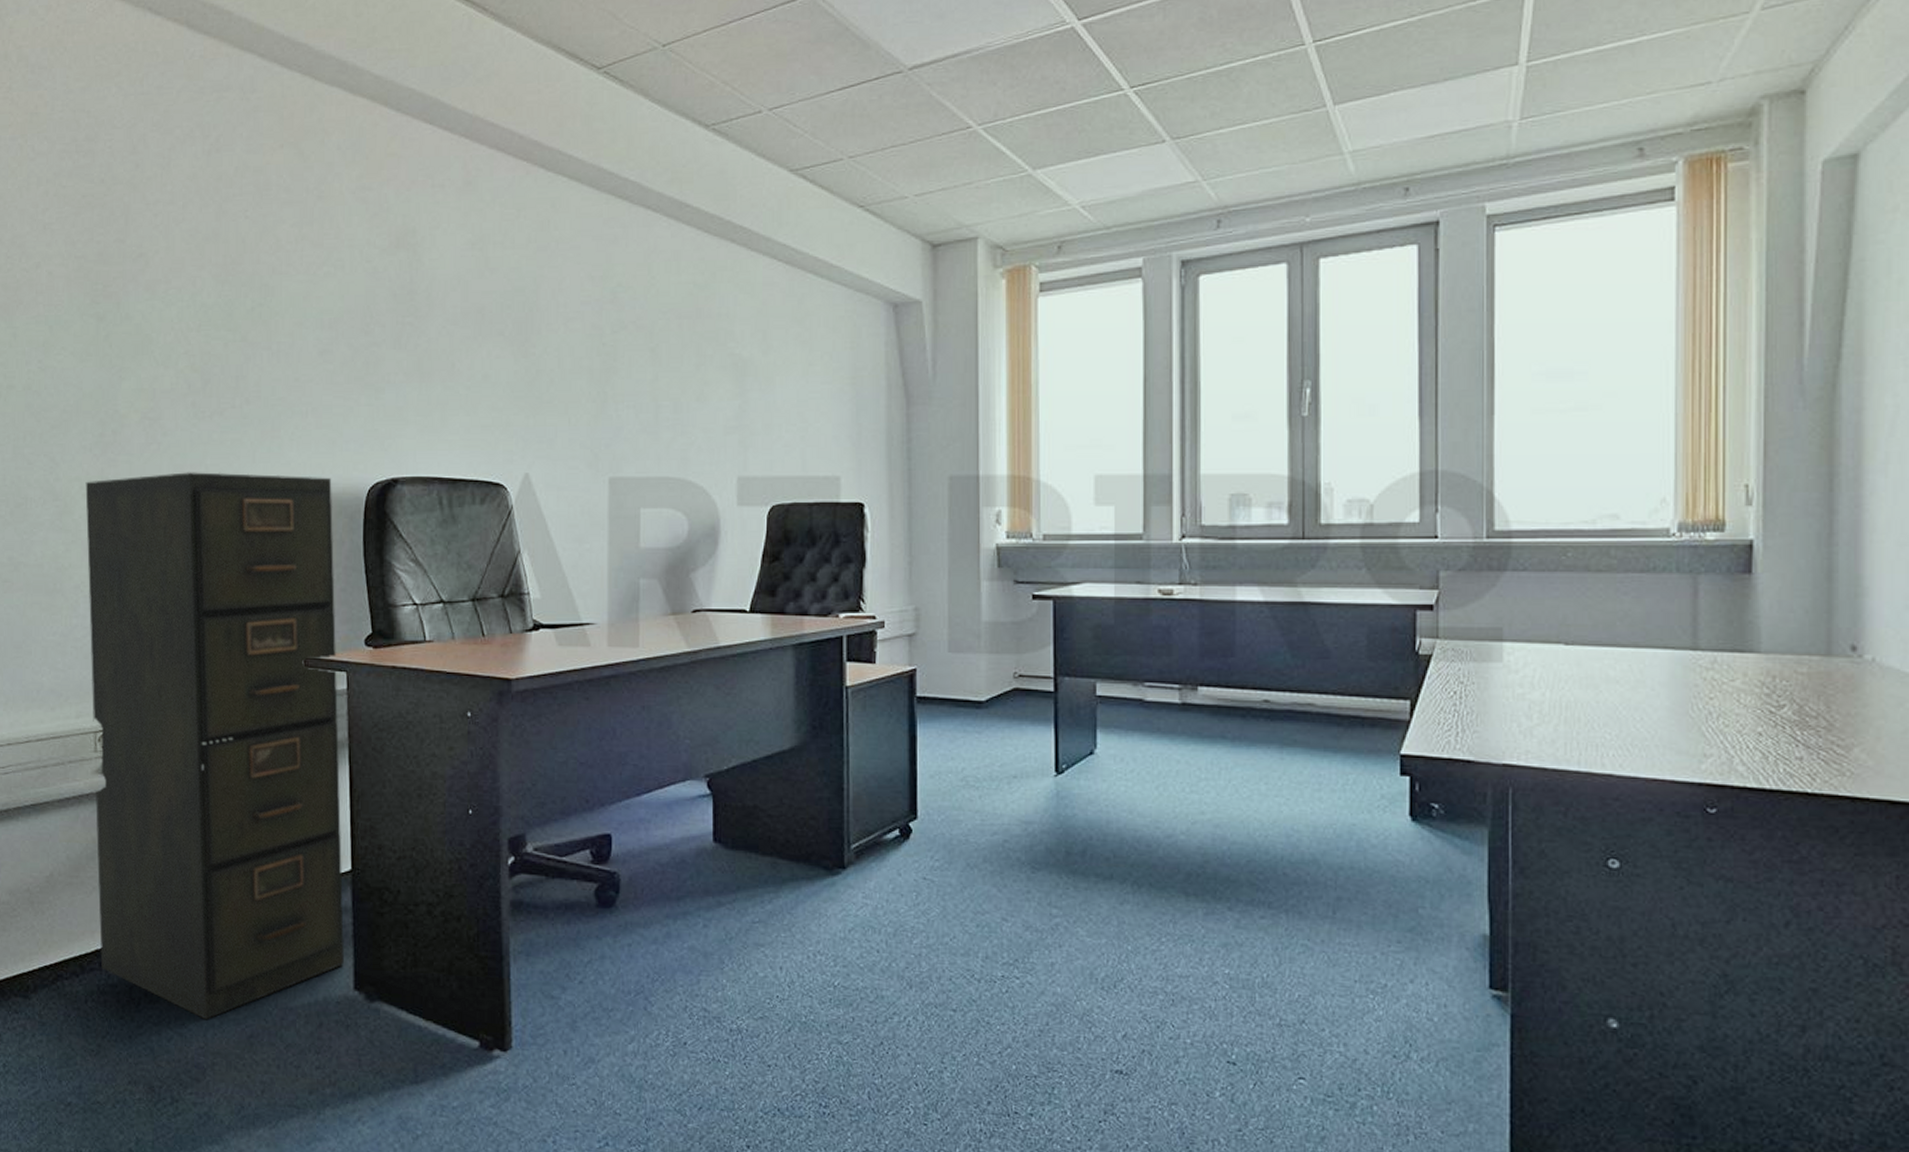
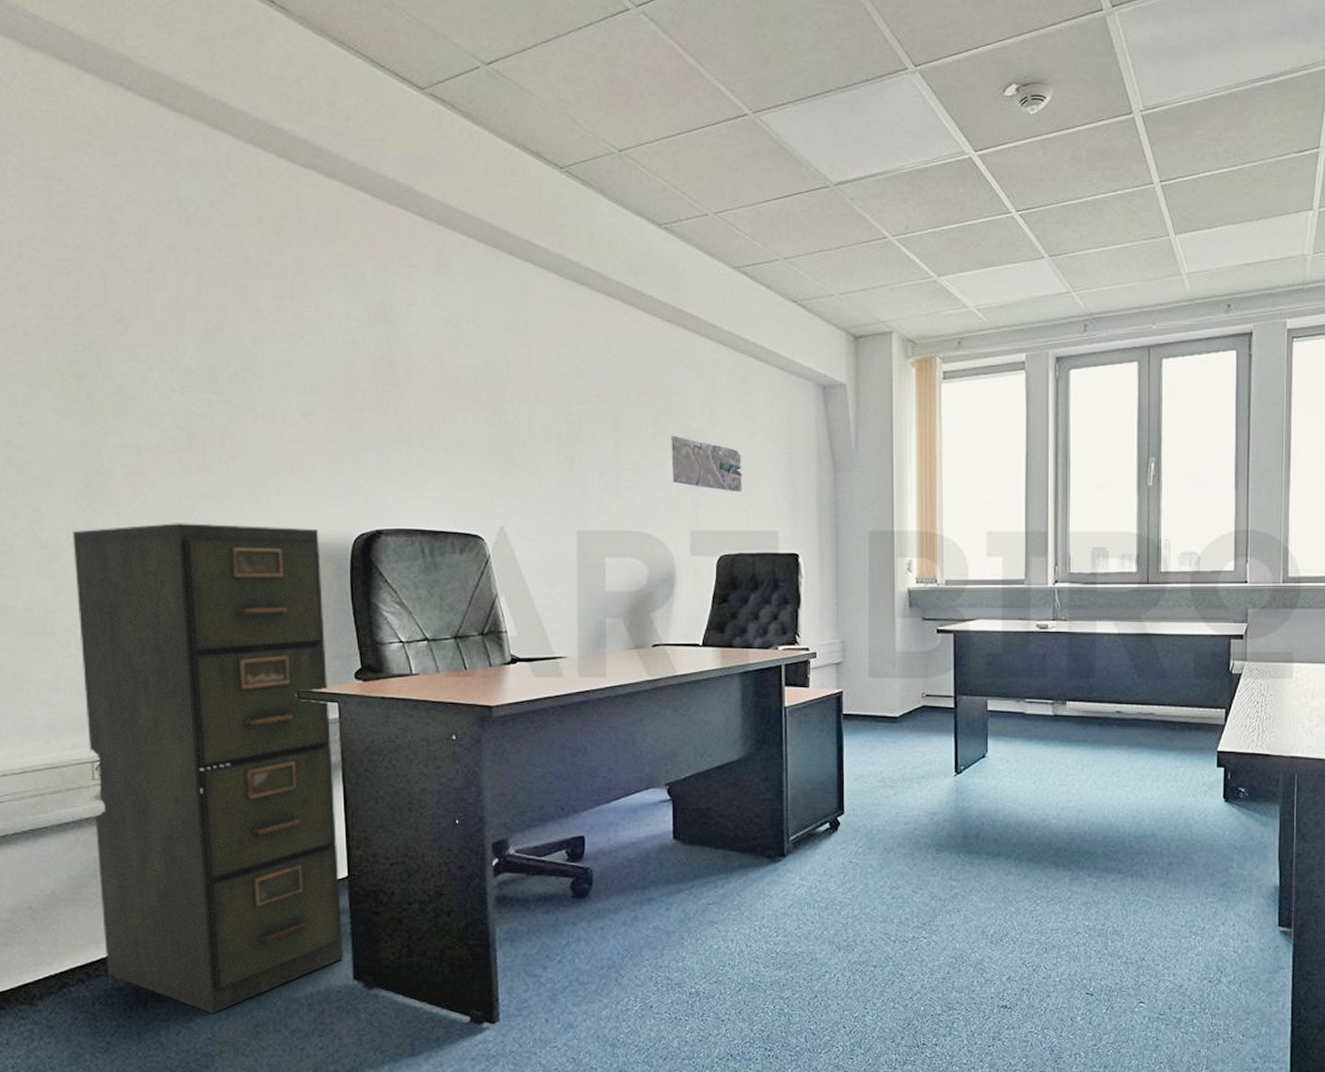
map: none [717,366,798,431] -> present [671,435,742,492]

